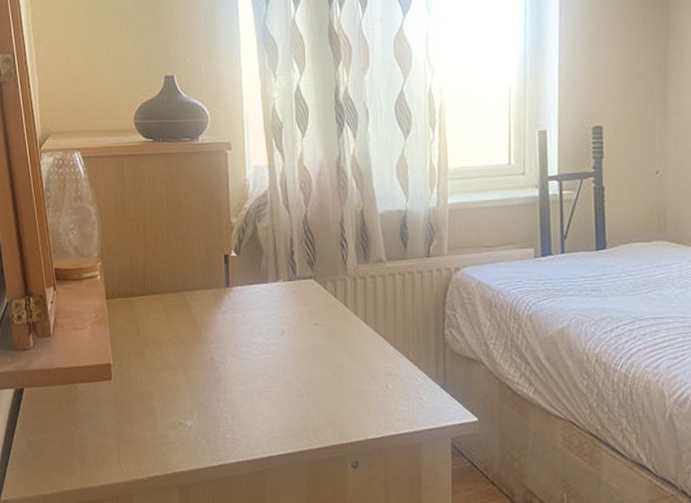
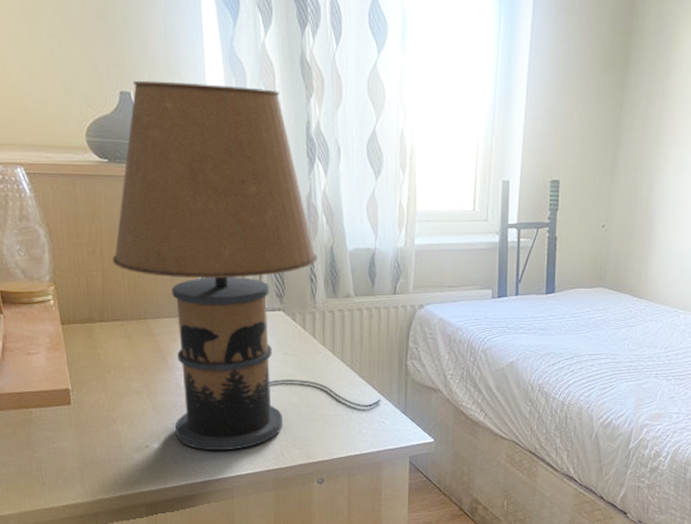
table lamp: none [153,61,418,429] -> present [112,80,381,451]

